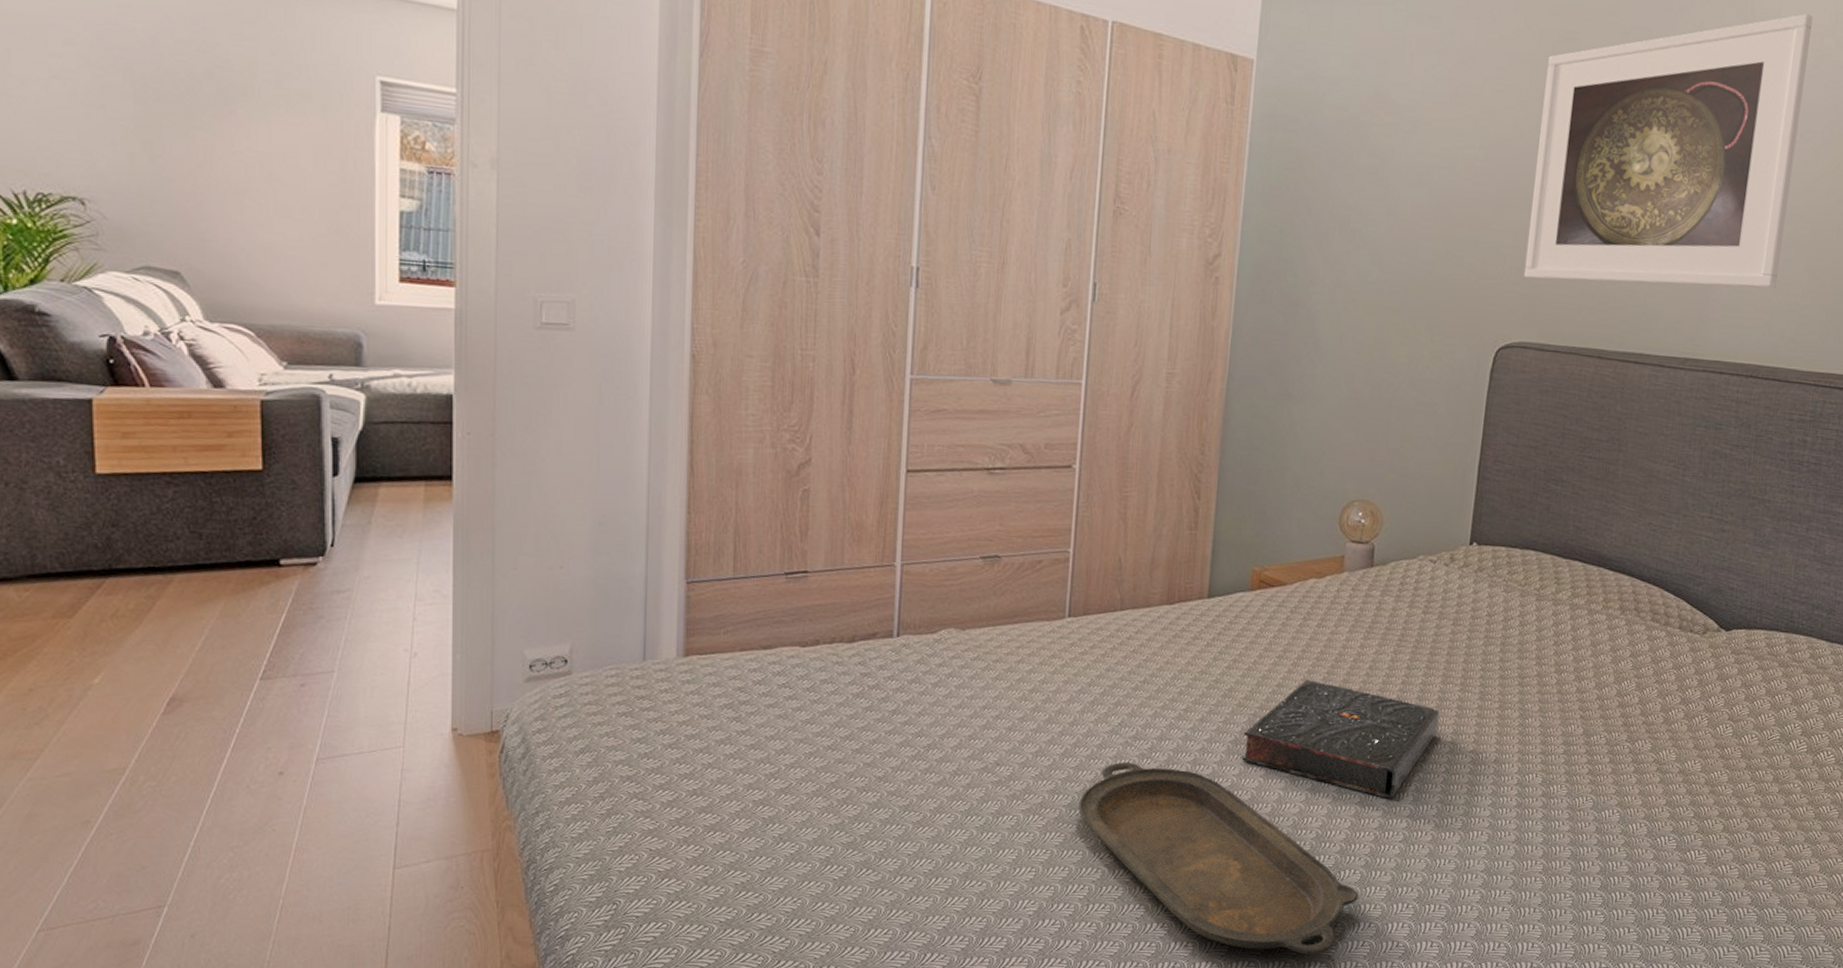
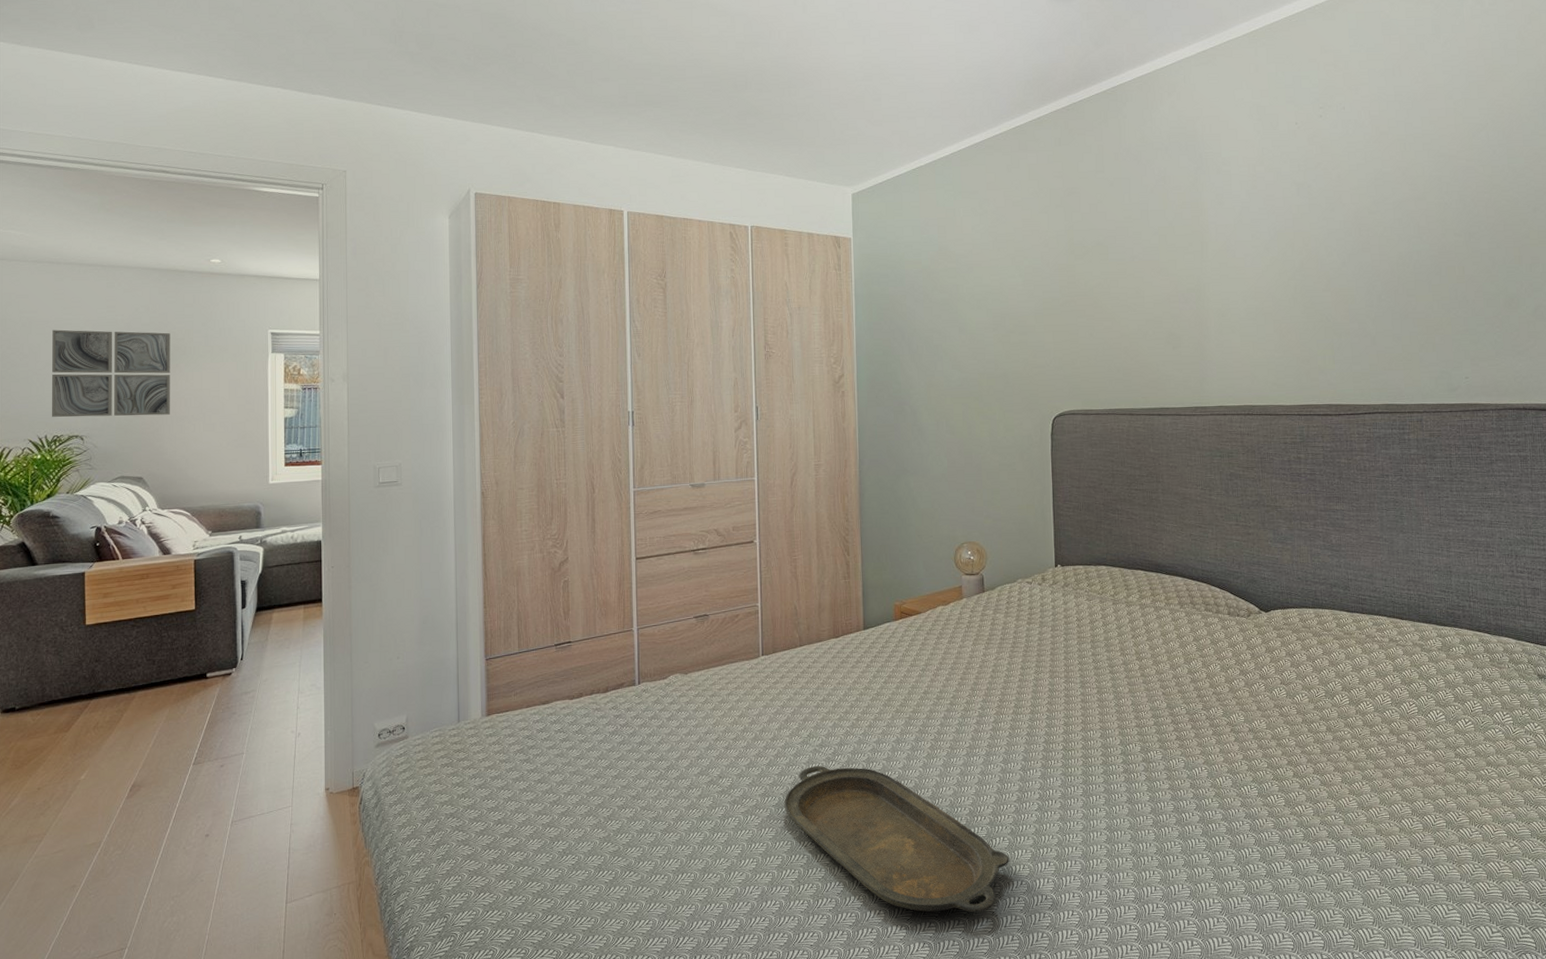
wall art: none [30,30,223,185] -> present [51,329,171,418]
book: present [1241,680,1439,799] -> none [903,686,1052,776]
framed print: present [1523,13,1814,289] -> none [1058,151,1254,363]

